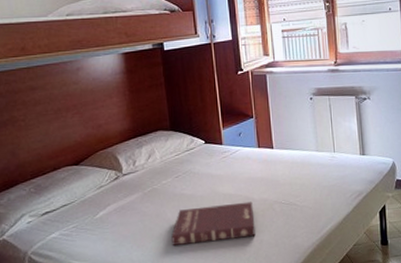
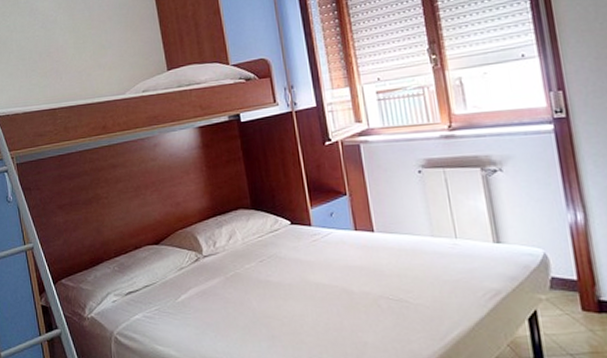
book: present [171,201,255,245] -> none [258,294,358,339]

